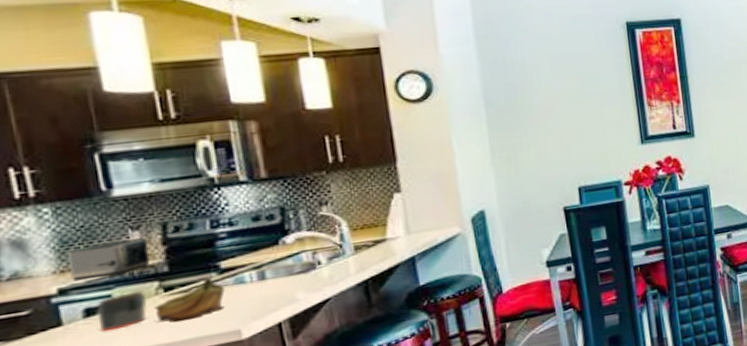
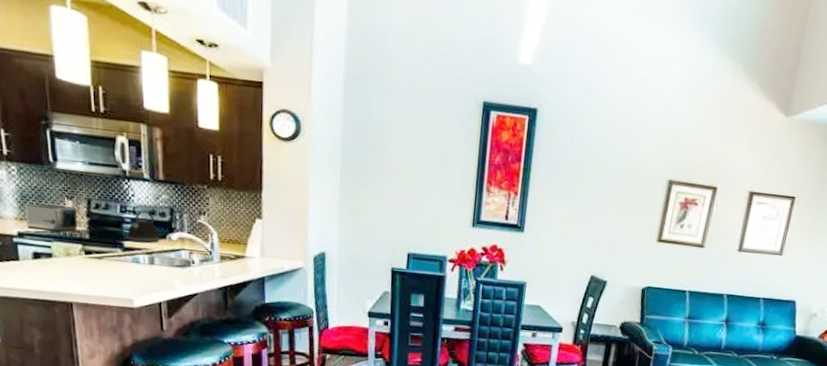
mug: present [96,290,147,331] -> none [41,248,74,275]
fruit: present [154,277,225,323] -> none [78,251,125,282]
kettle: none [223,217,270,261] -> present [127,210,160,243]

